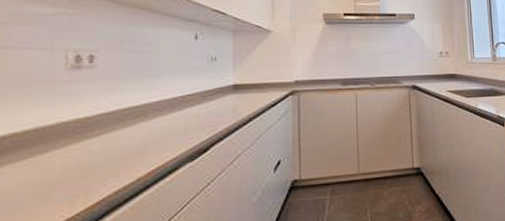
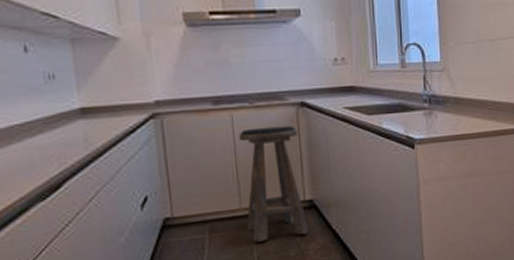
stool: none [360,104,415,204] -> present [238,125,308,242]

